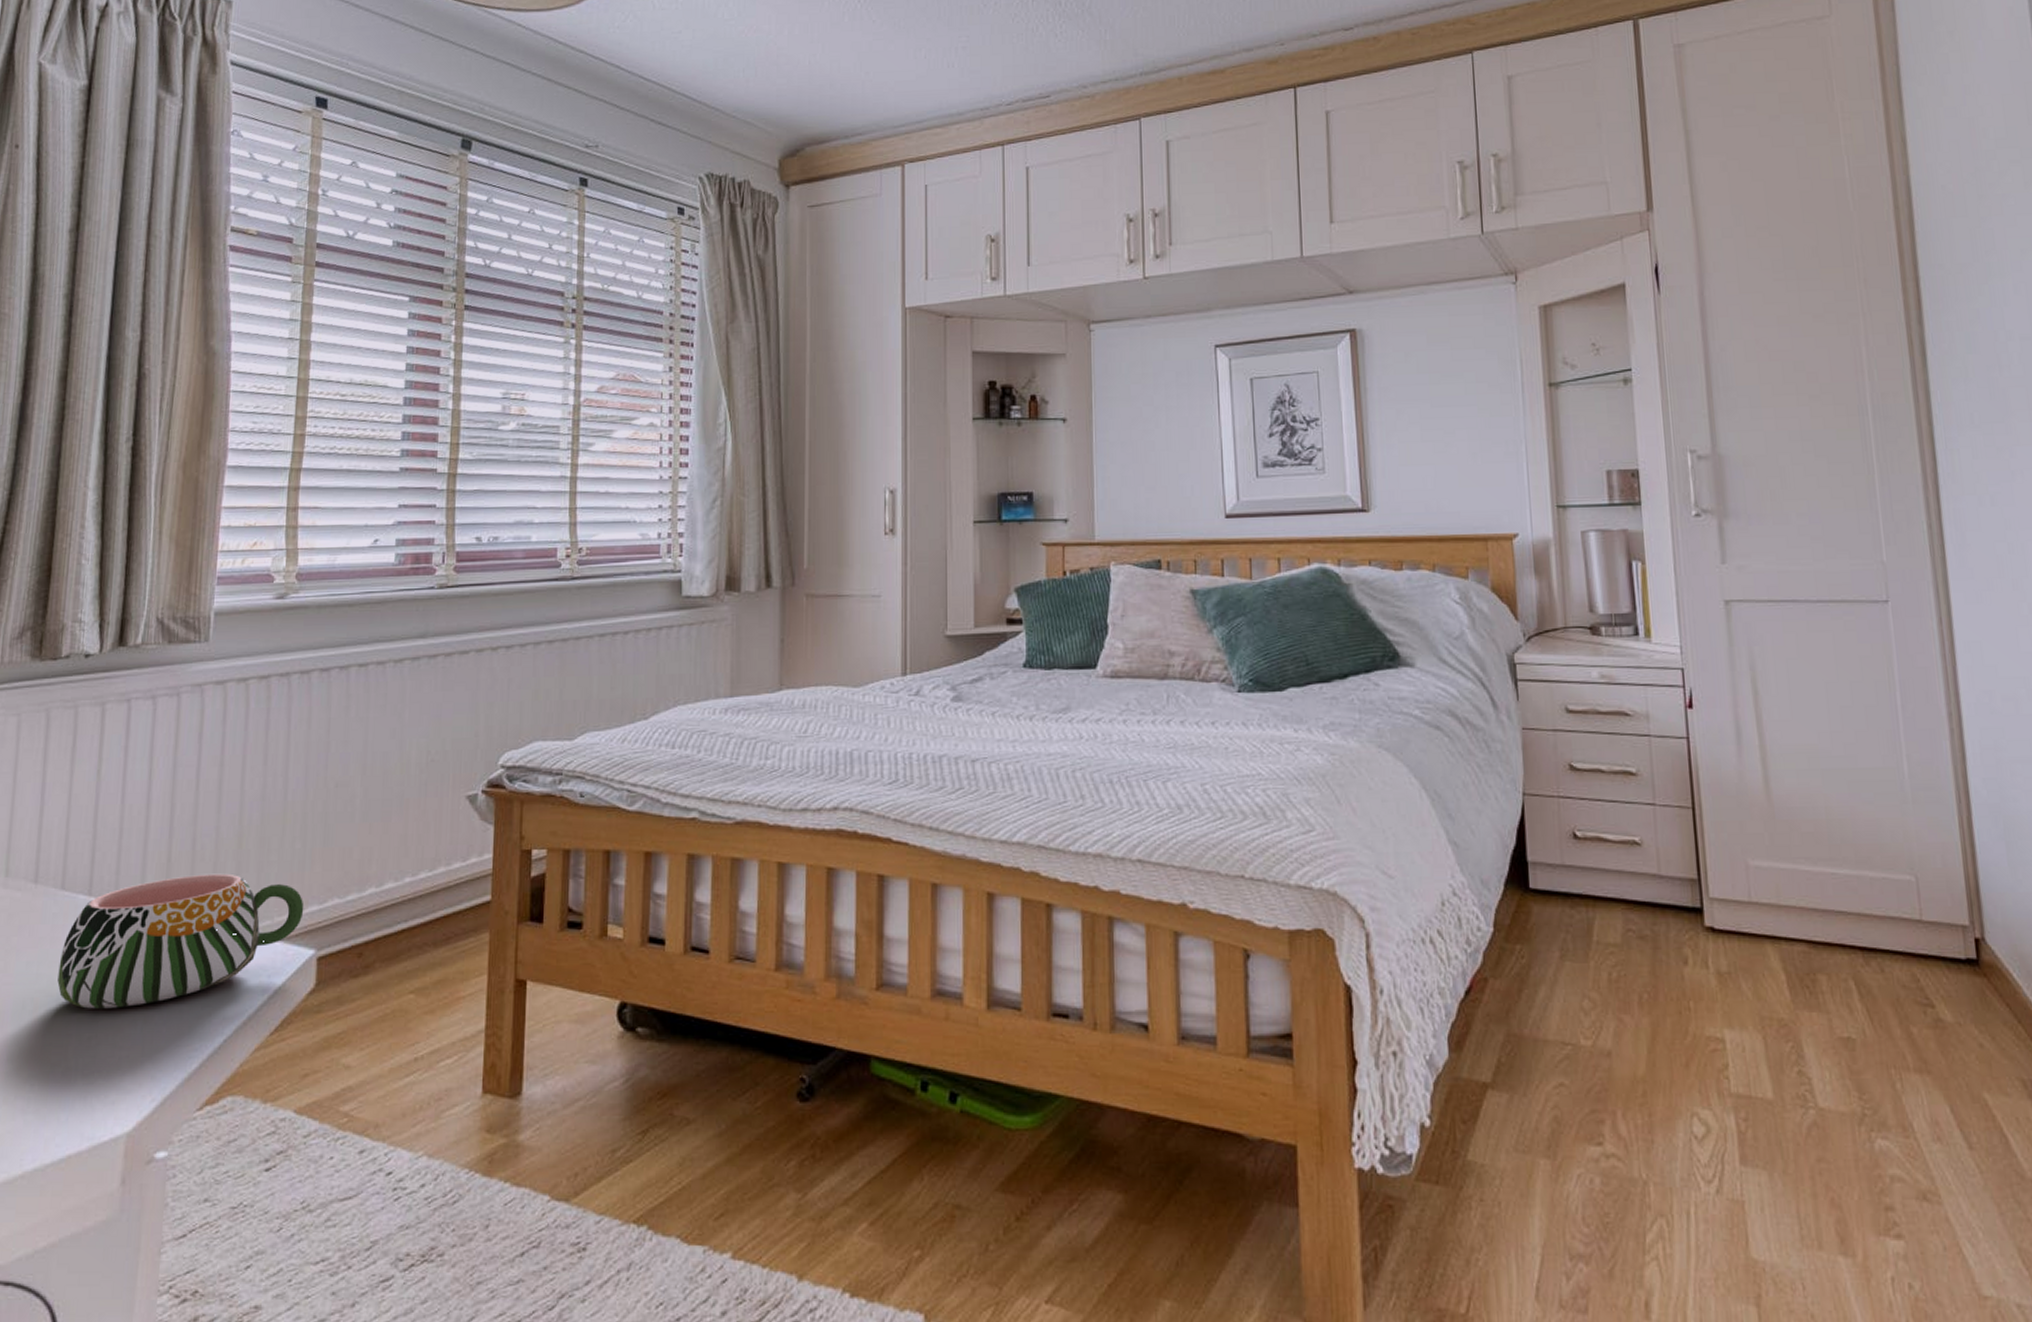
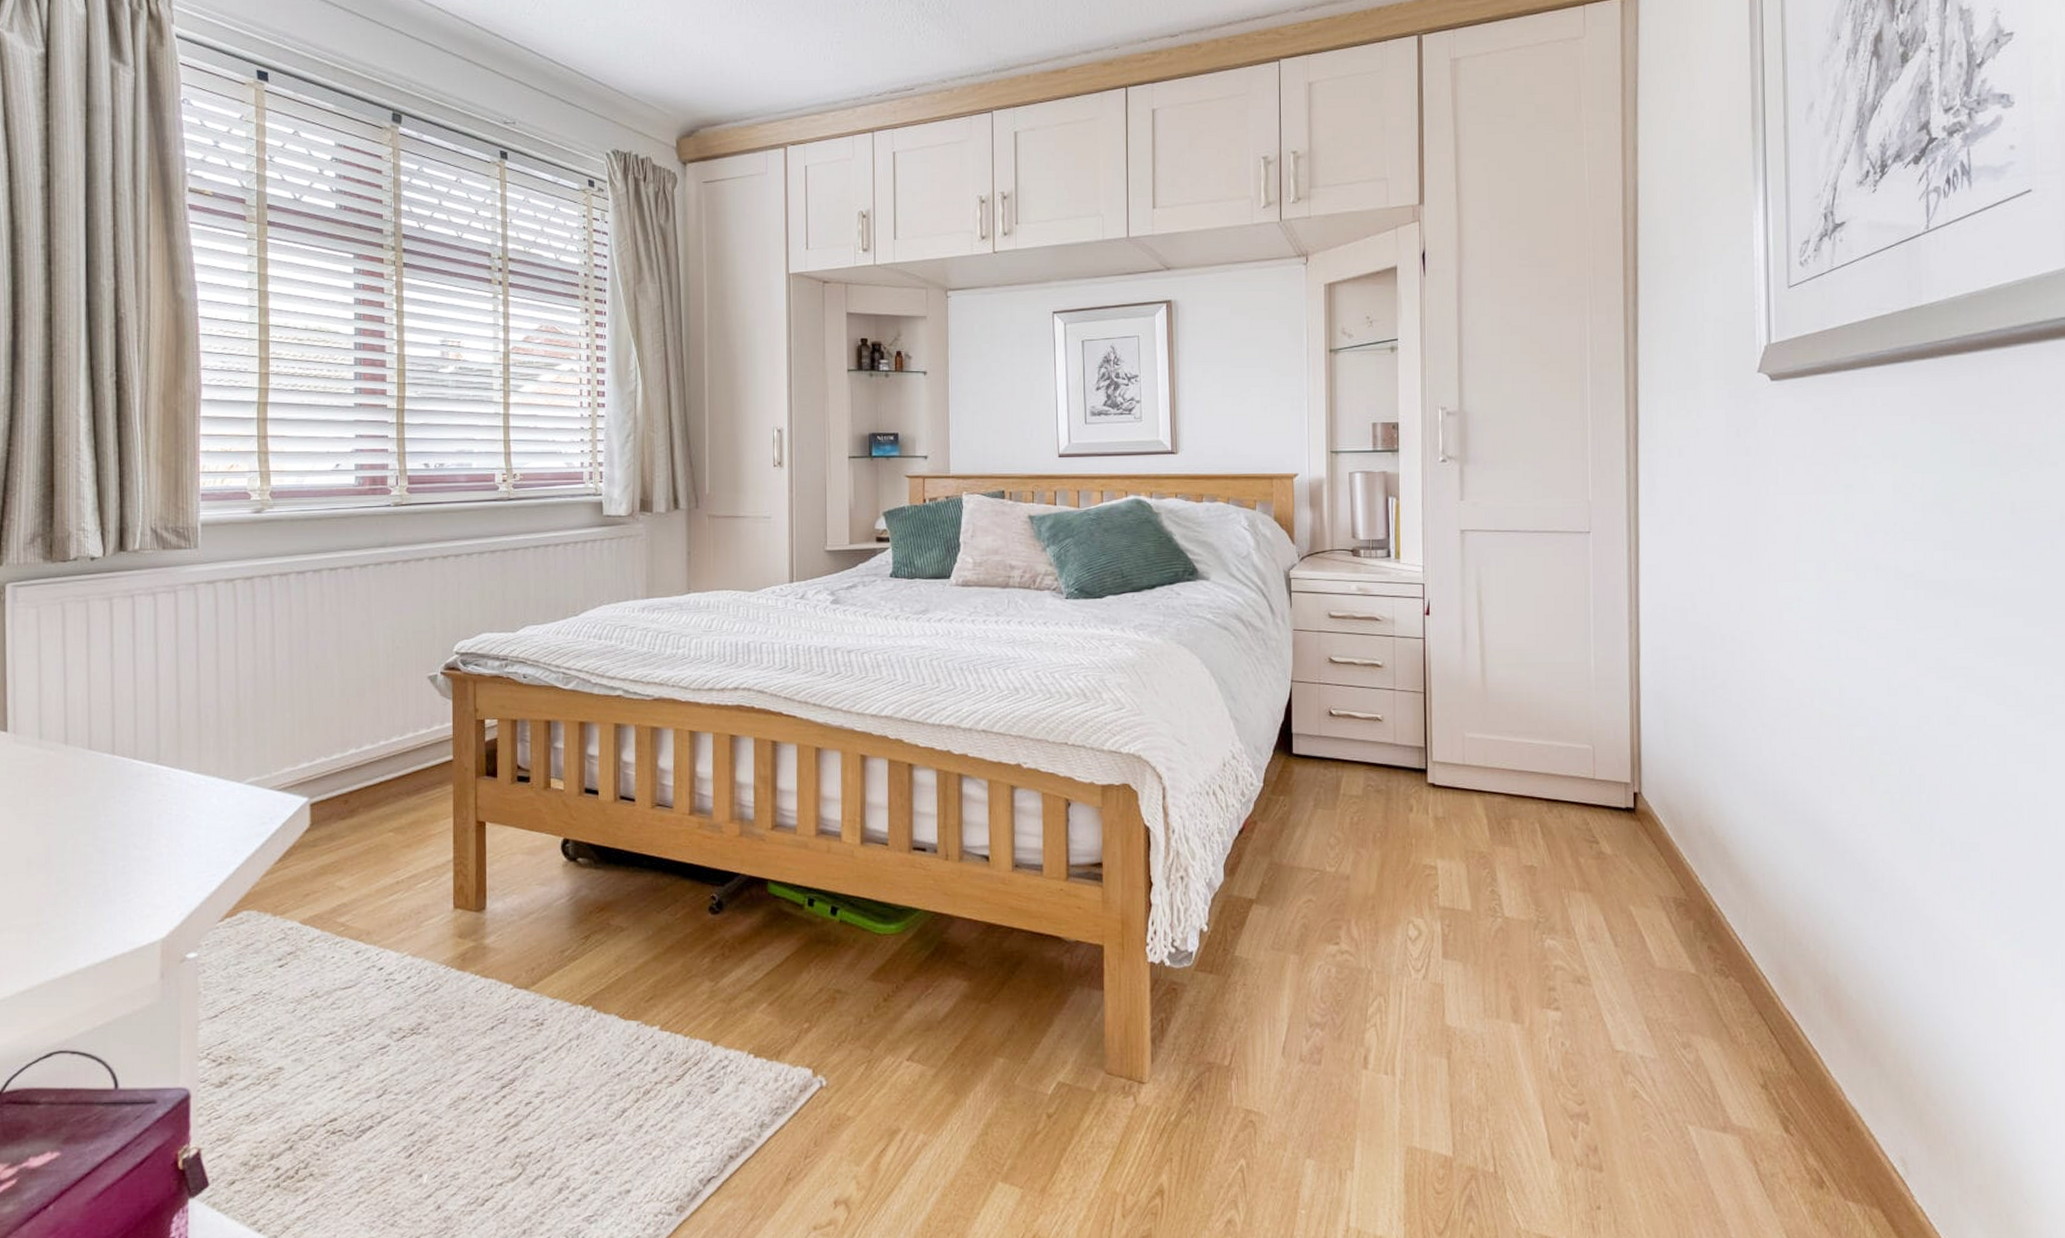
mug: present [57,873,304,1009] -> none [92,737,297,844]

